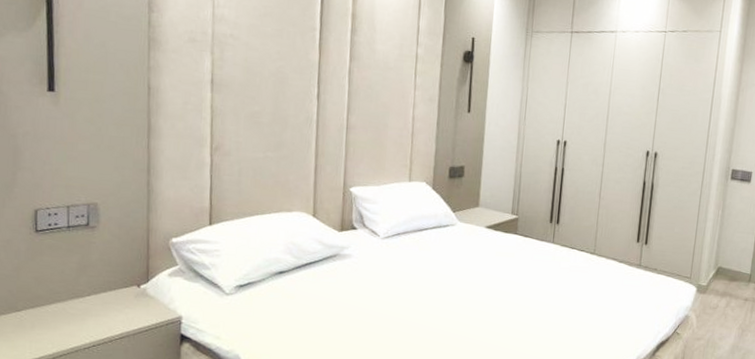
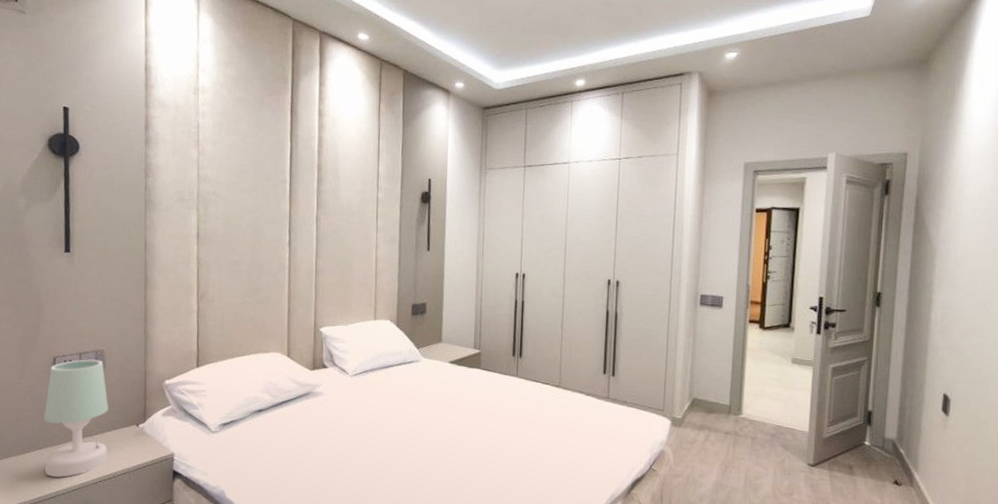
table lamp: none [24,213,104,342] -> present [44,359,109,478]

